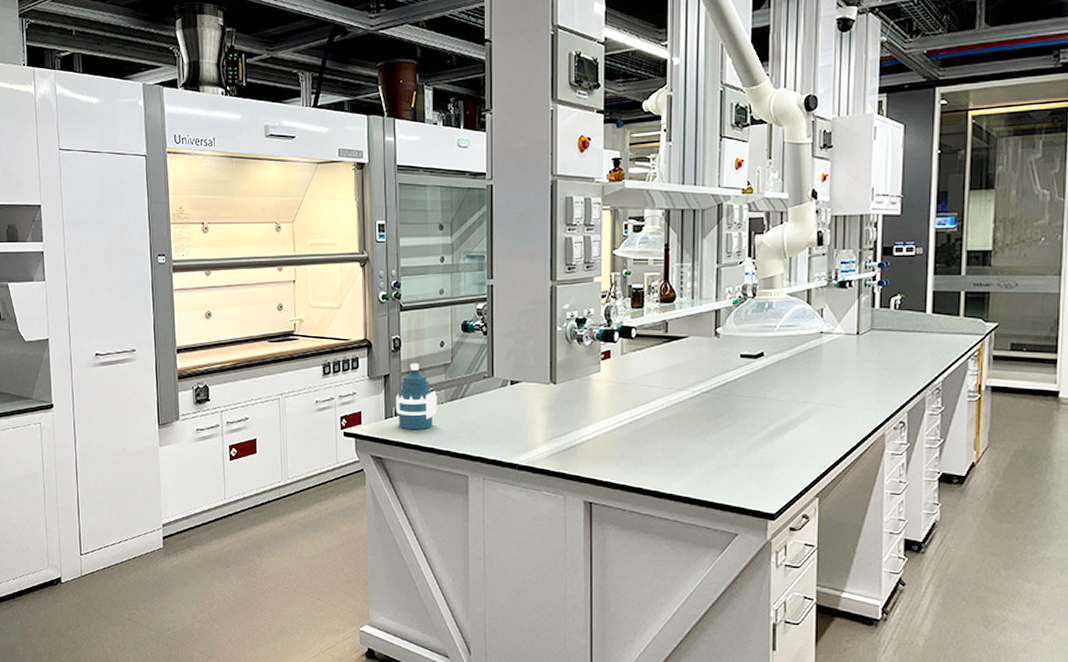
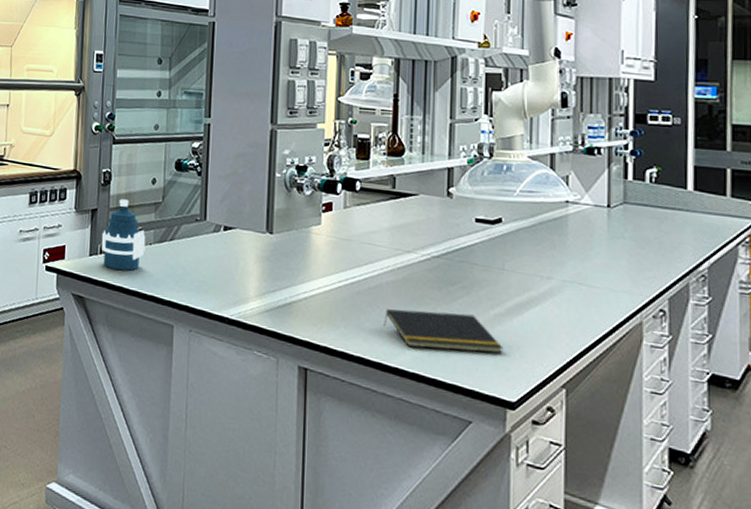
notepad: none [659,441,765,475] -> present [384,309,503,353]

